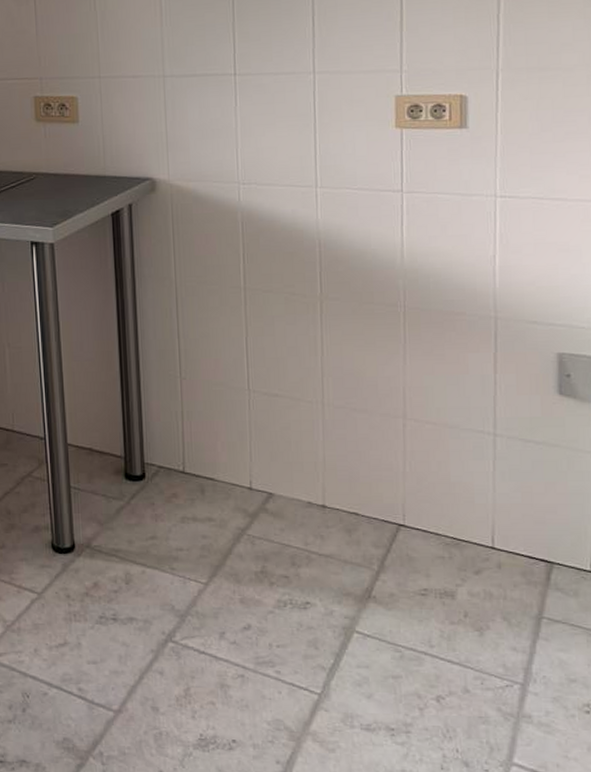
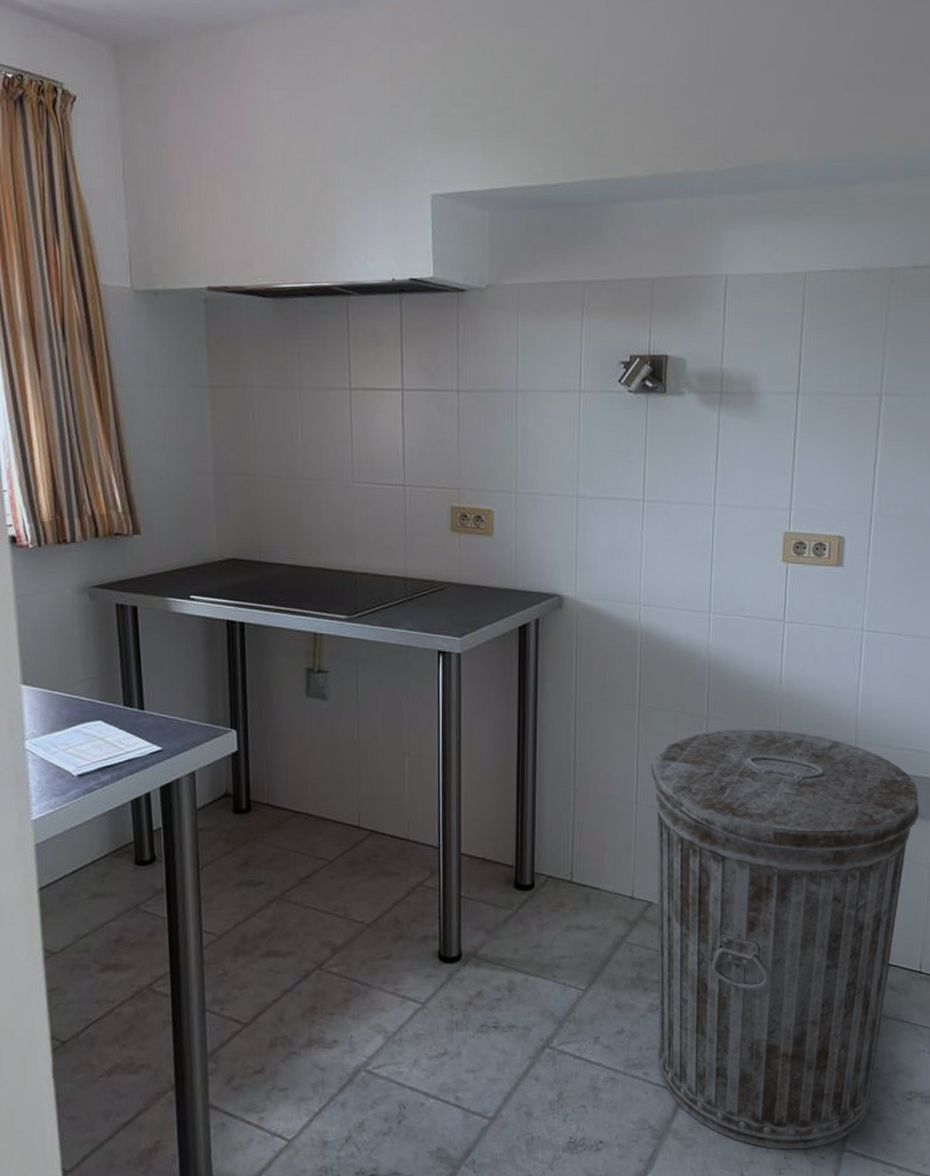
trash can: none [261,308,579,761] -> present [650,729,920,1150]

